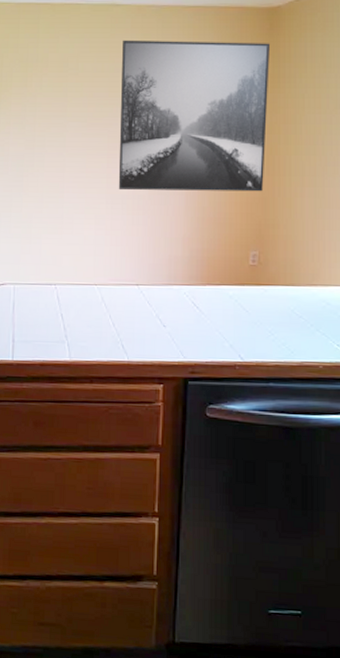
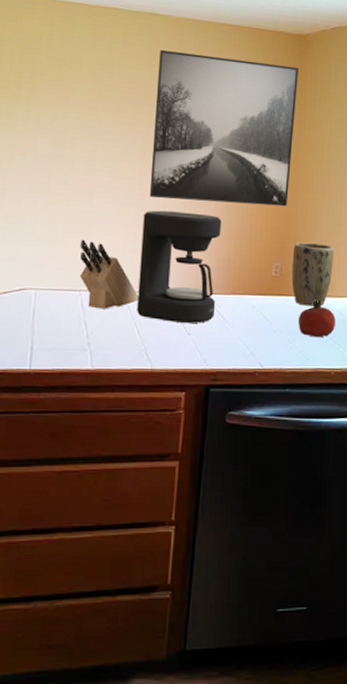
knife block: none [53,234,113,302] -> present [80,239,139,309]
coffee maker: none [111,202,193,315] -> present [137,210,222,323]
plant pot: none [271,228,317,296] -> present [291,242,334,306]
fruit: none [279,288,322,329] -> present [298,299,335,338]

